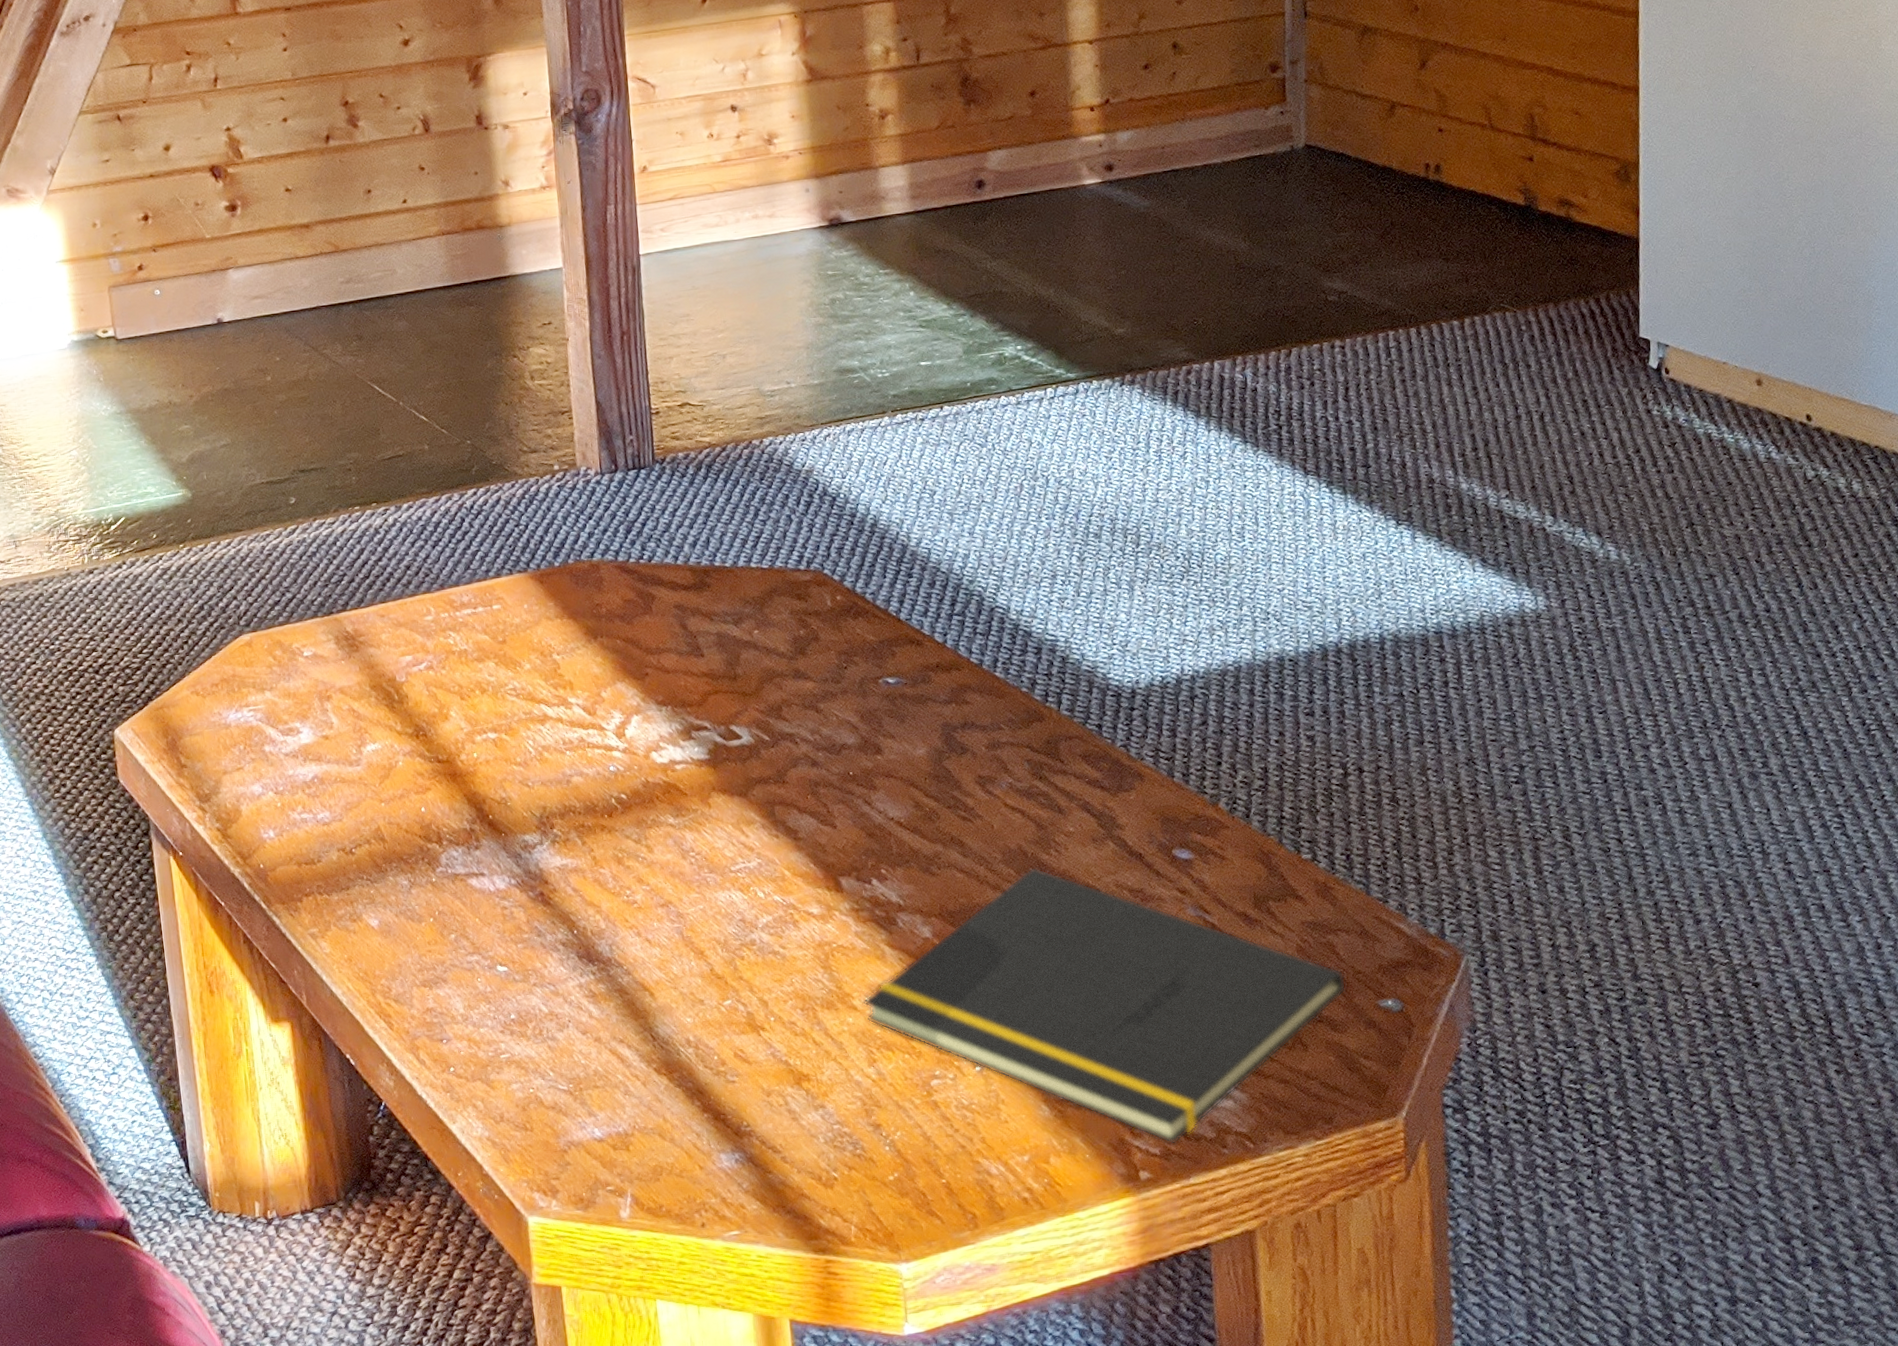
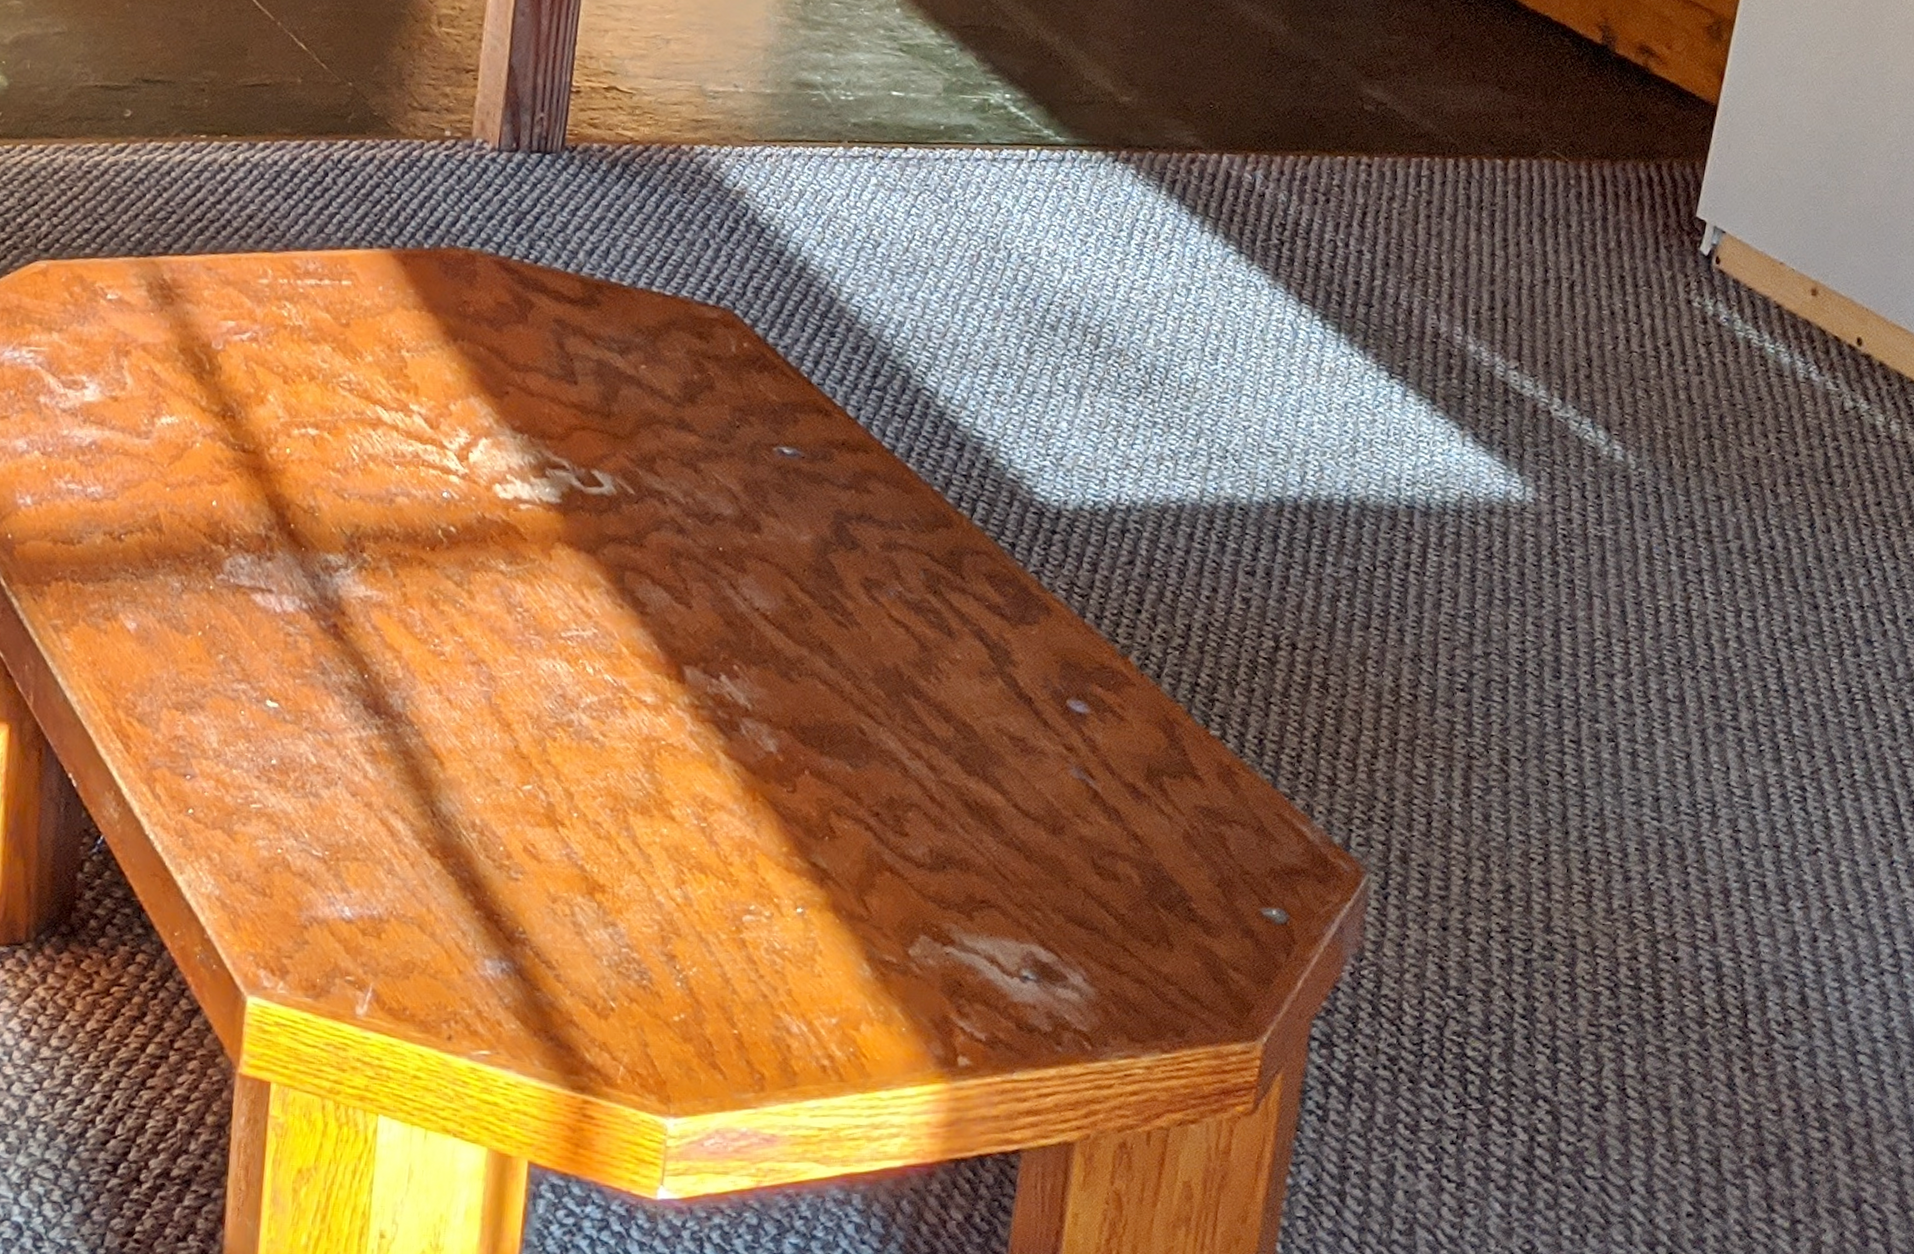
notepad: present [863,867,1346,1145] -> none [683,693,1231,1033]

